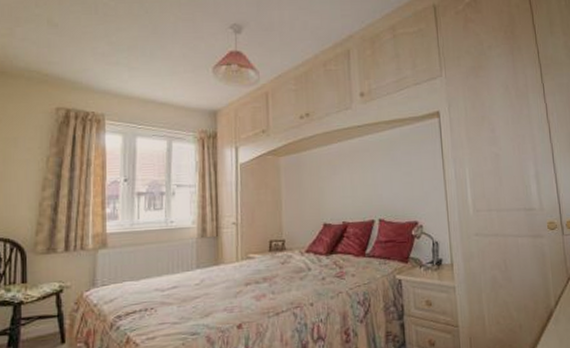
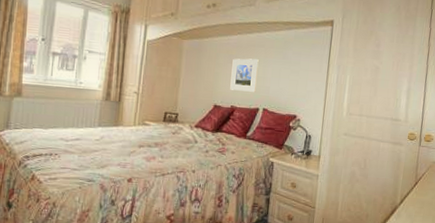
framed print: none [337,166,367,204] -> present [230,58,259,92]

